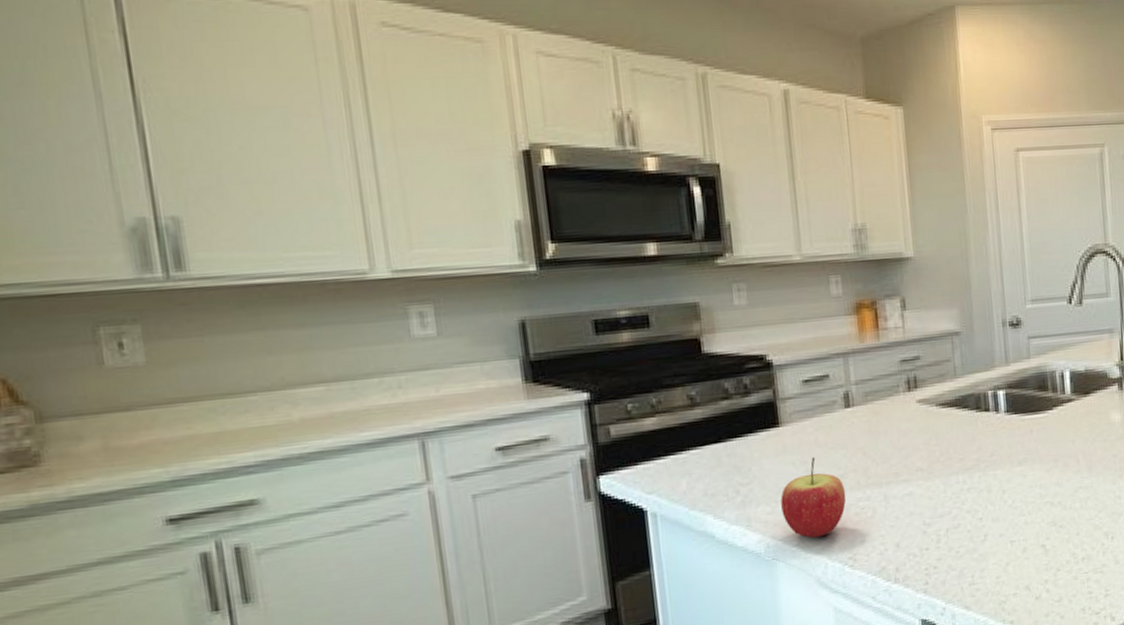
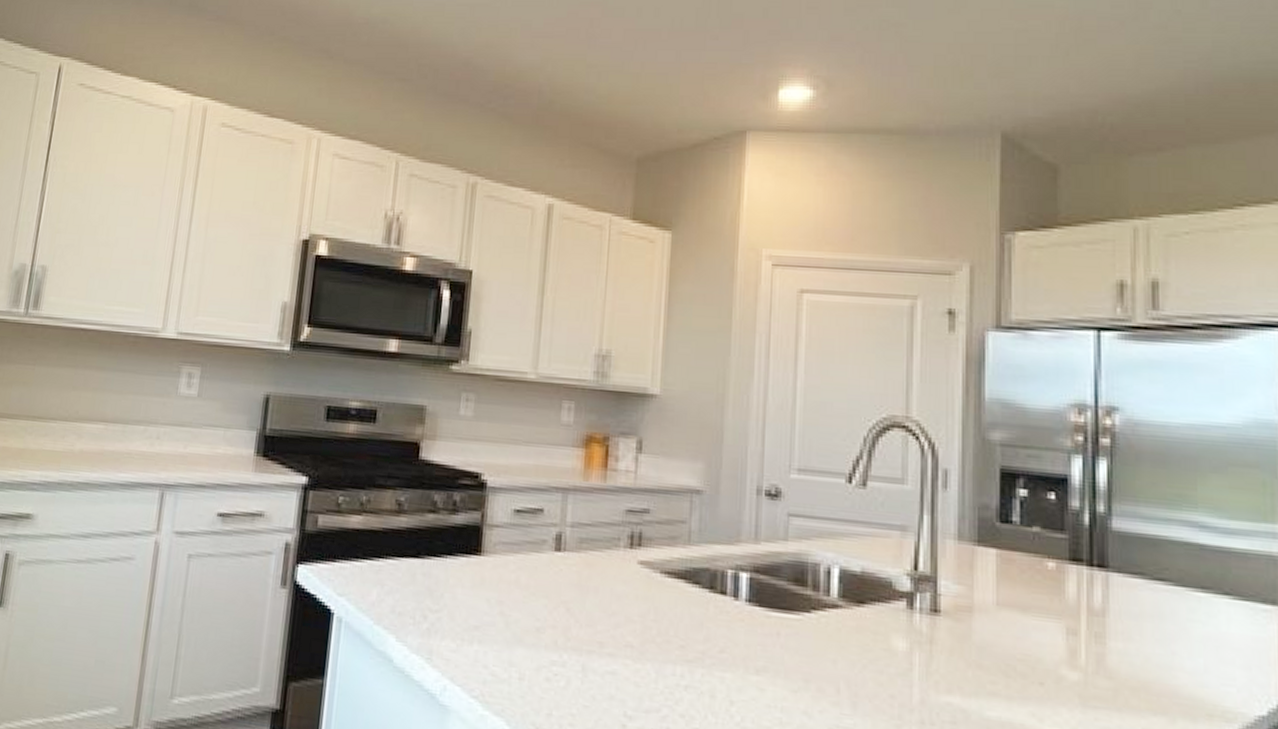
apple: present [781,457,847,538] -> none [466,598,540,695]

